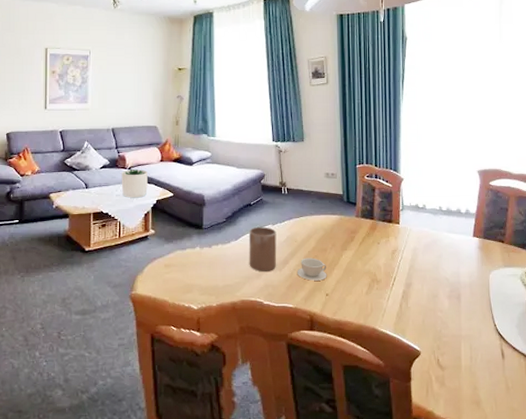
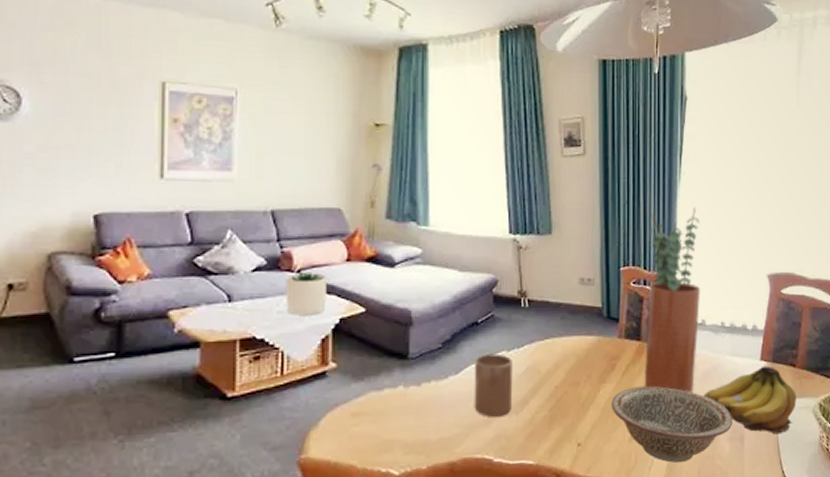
teacup: present [297,258,327,281] -> none [539,395,579,427]
decorative bowl: none [351,253,451,312] -> present [611,386,733,463]
vase: none [377,119,422,260] -> present [644,207,701,393]
fruit: none [425,241,506,295] -> present [703,365,796,434]

